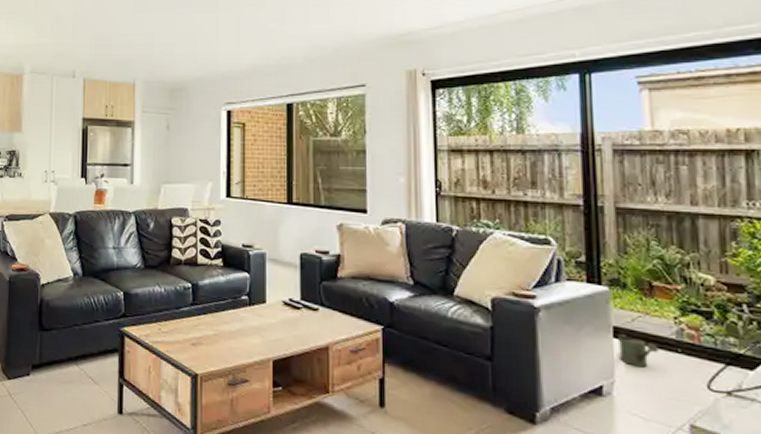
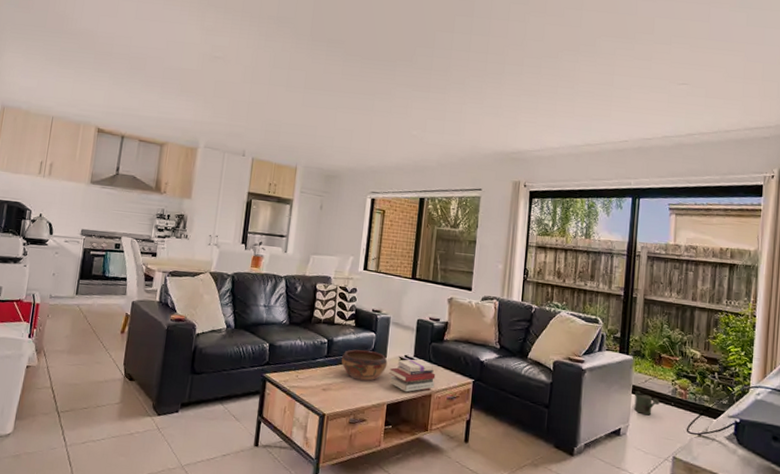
decorative bowl: none [210,294,268,332] -> present [341,349,388,381]
books: none [271,302,332,345] -> present [389,359,436,393]

